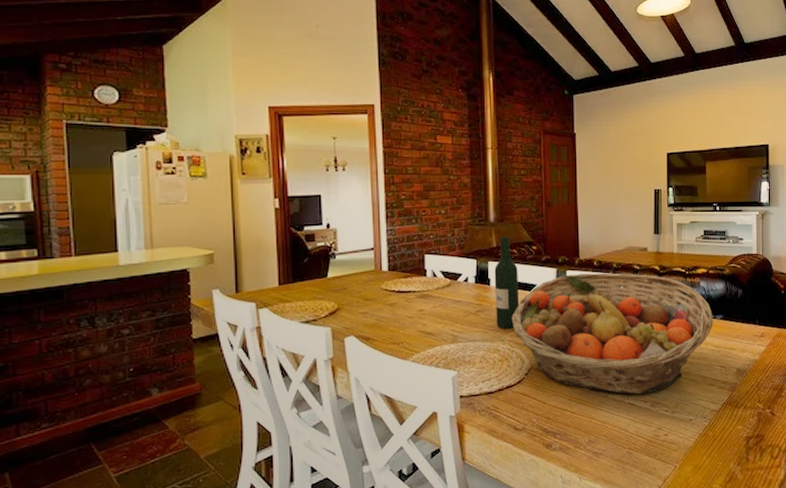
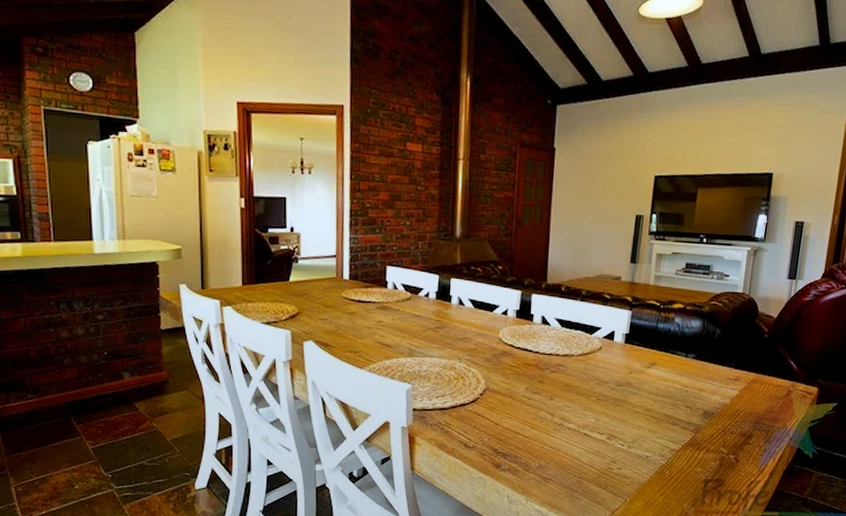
wine bottle: present [494,236,520,329] -> none [454,253,481,348]
fruit basket: present [511,273,713,395] -> none [470,298,685,426]

